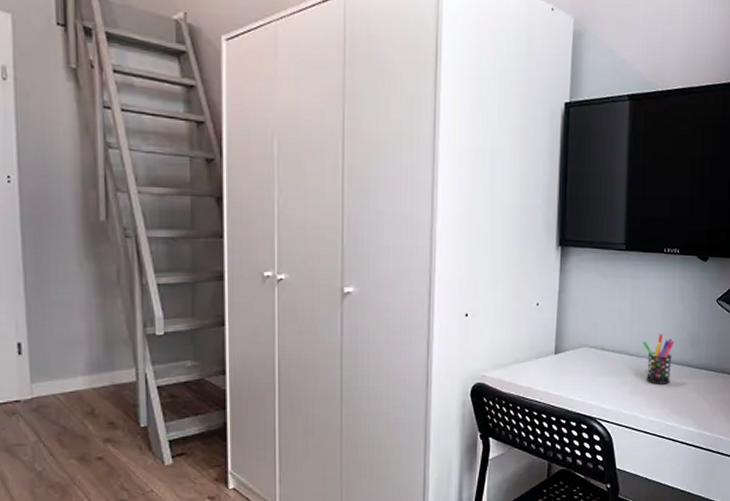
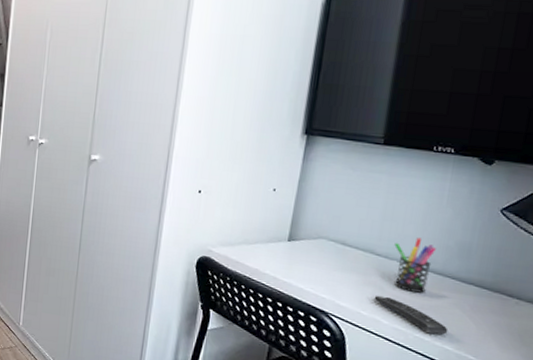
remote control: none [631,392,690,420] -> present [374,295,448,335]

